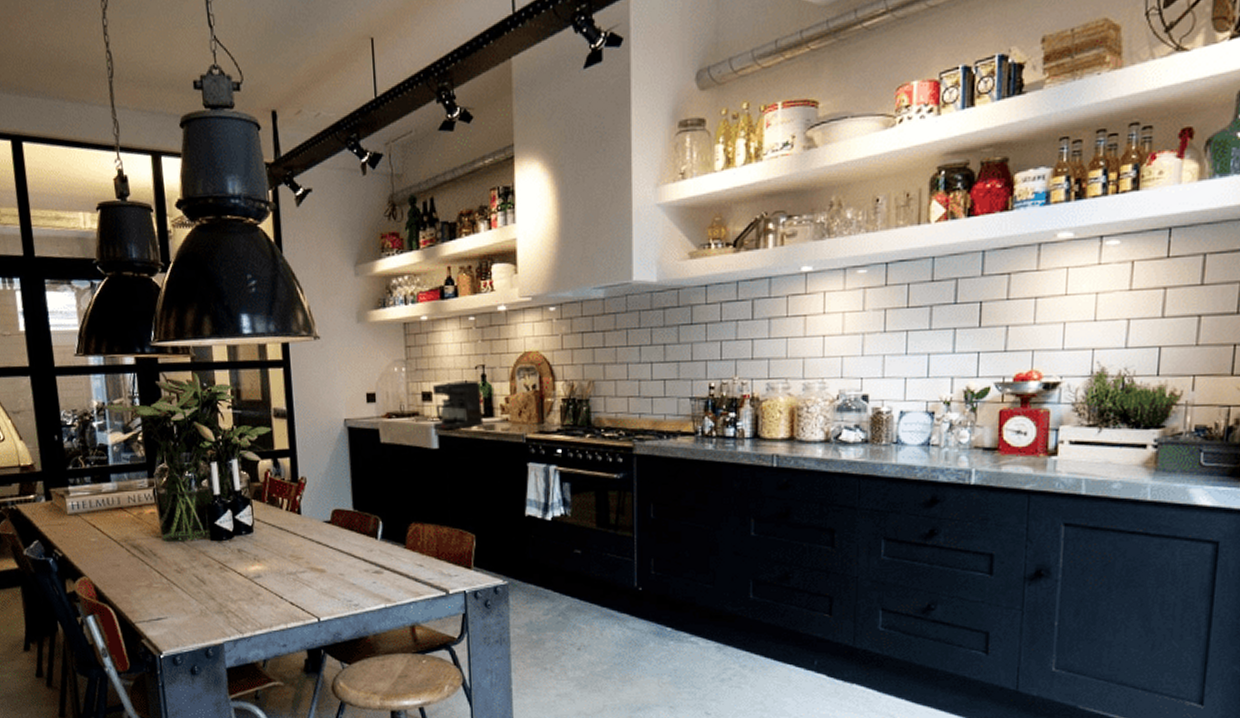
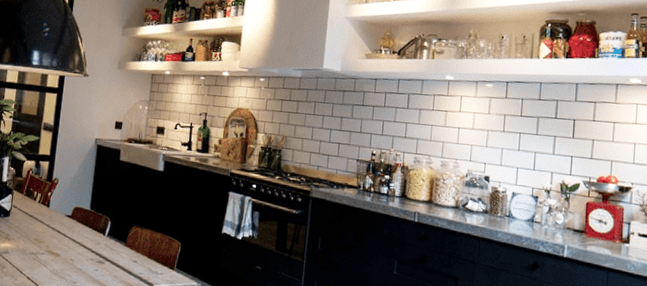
coffee maker: present [432,380,484,430] -> none [161,122,202,159]

